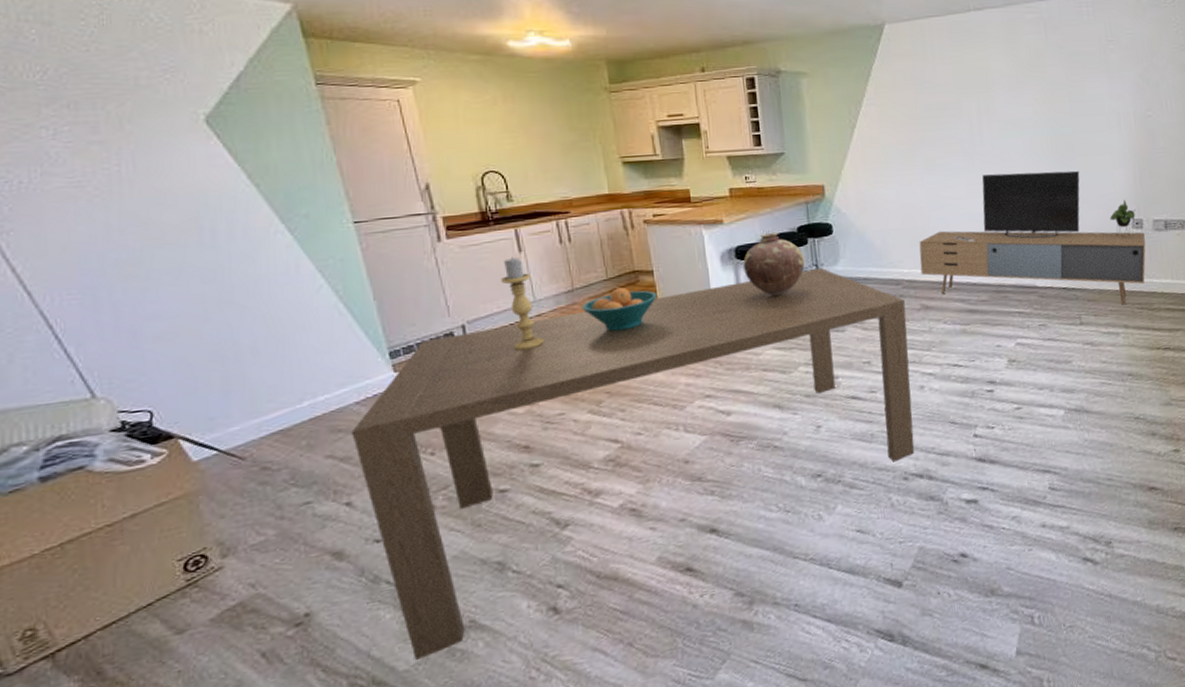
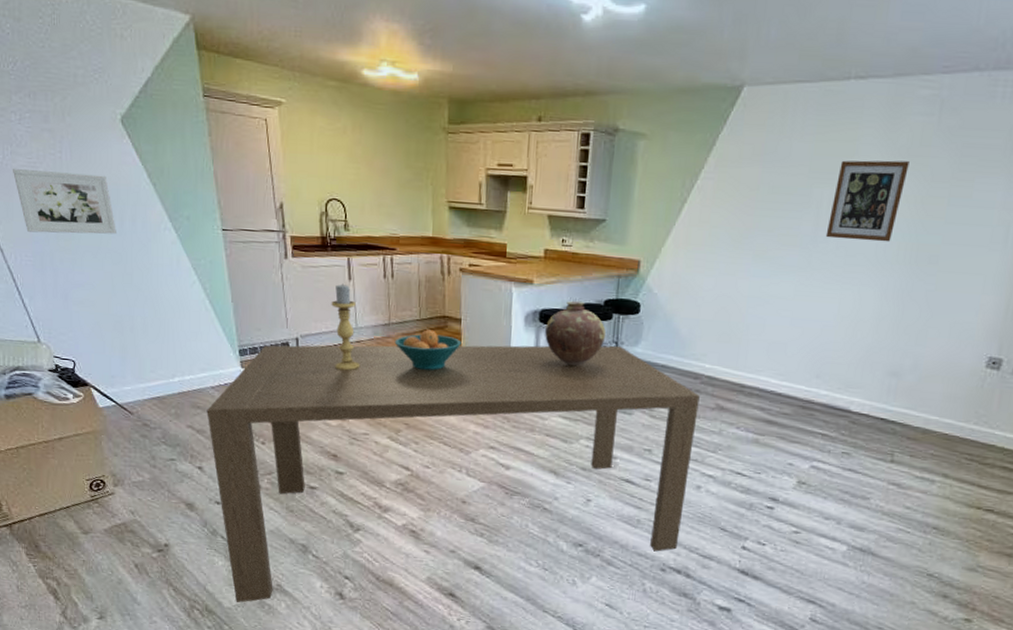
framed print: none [45,184,206,265] -> present [13,168,116,234]
media console: present [919,170,1146,305] -> none [723,275,1000,452]
wall art: none [978,71,1034,142] -> present [825,160,909,242]

